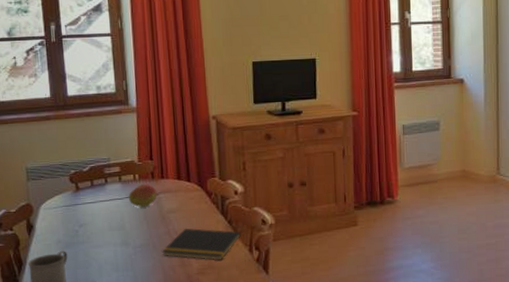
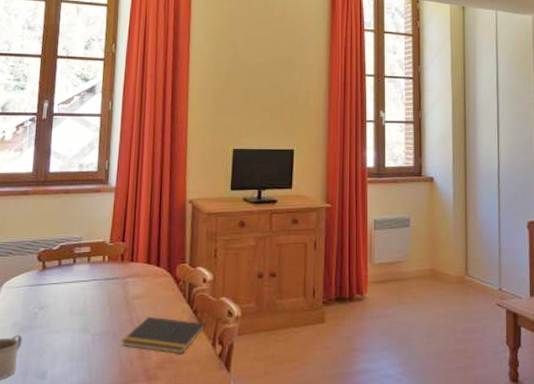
fruit: present [128,183,158,207] -> none [94,266,126,291]

